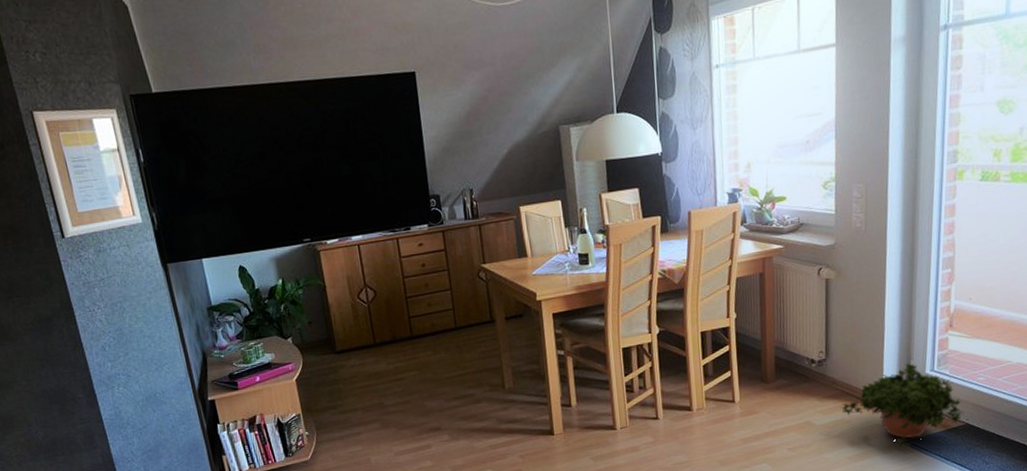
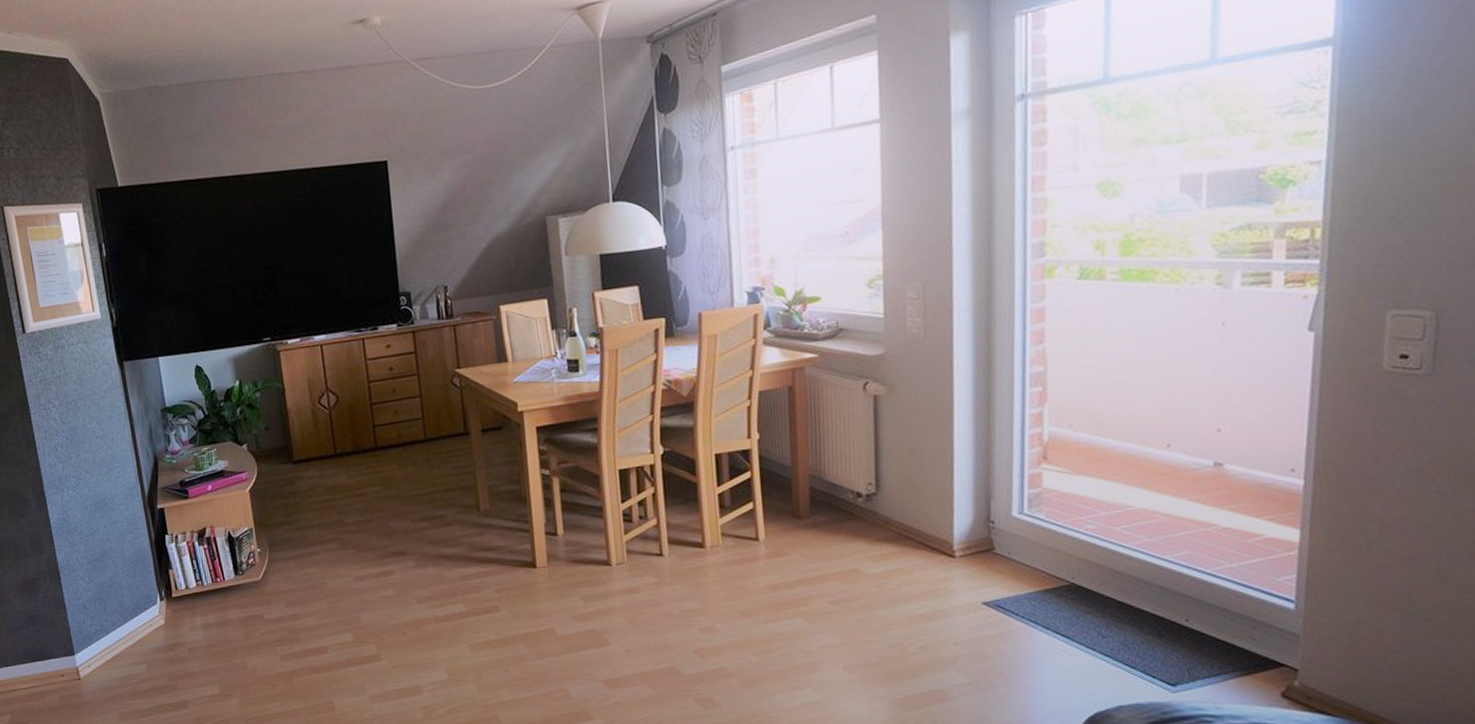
potted plant: present [840,363,964,448] -> none [896,503,1068,610]

